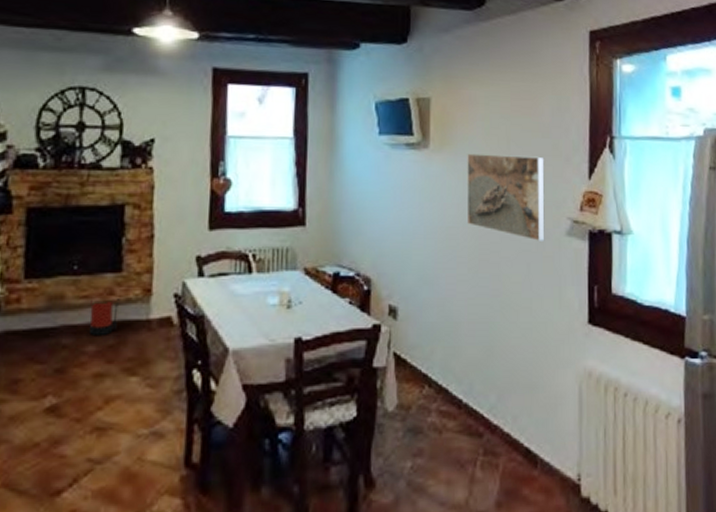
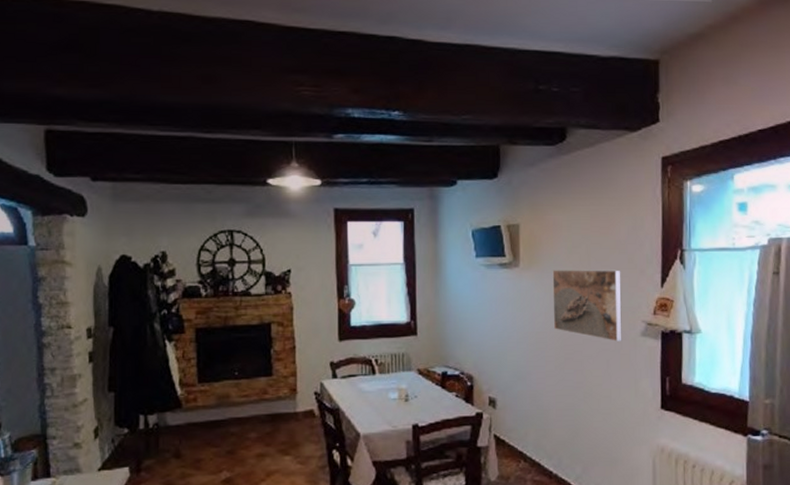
fire extinguisher: present [89,299,121,335] -> none [250,397,273,425]

